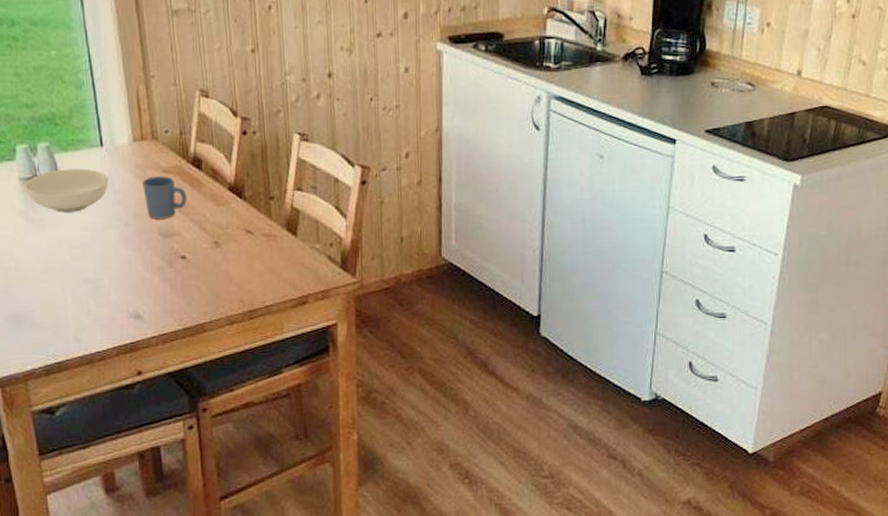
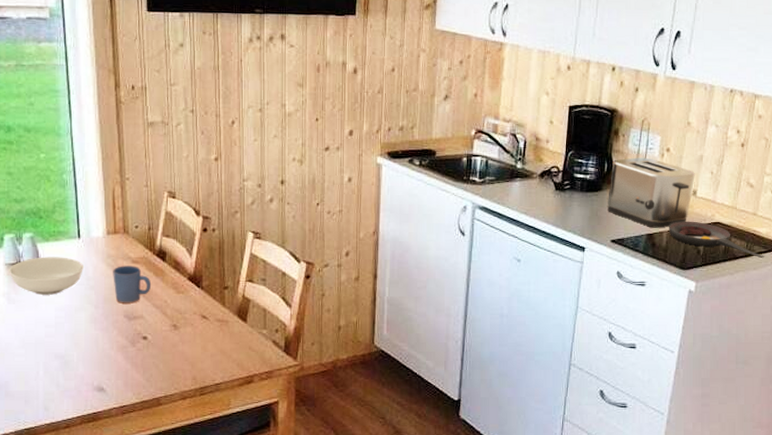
toaster: none [701,34,800,115] -> present [608,157,695,228]
frying pan: none [770,105,878,146] -> present [669,221,764,258]

